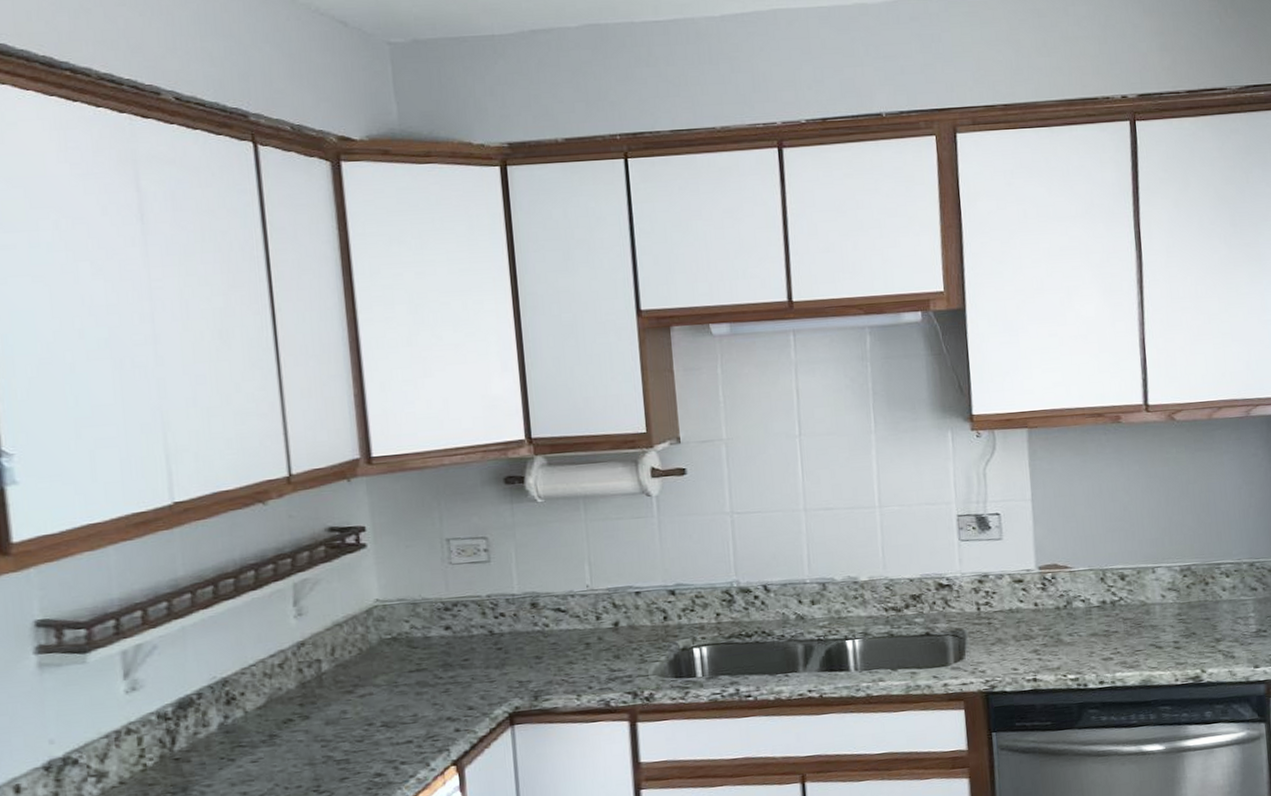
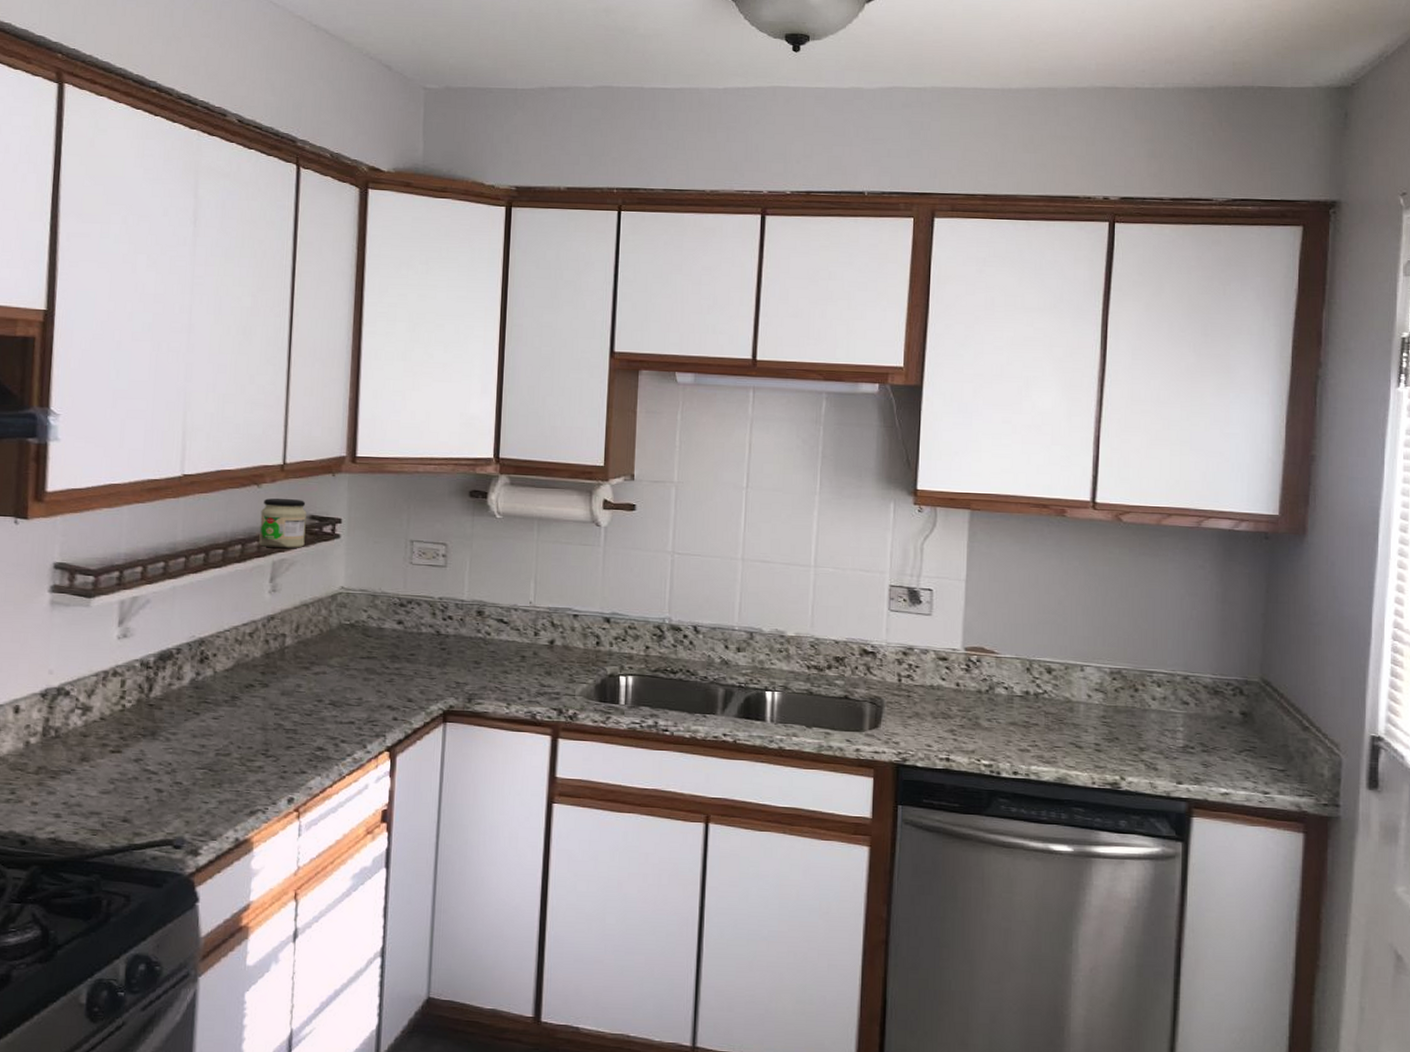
jar: none [271,512,327,569] -> present [259,498,307,549]

